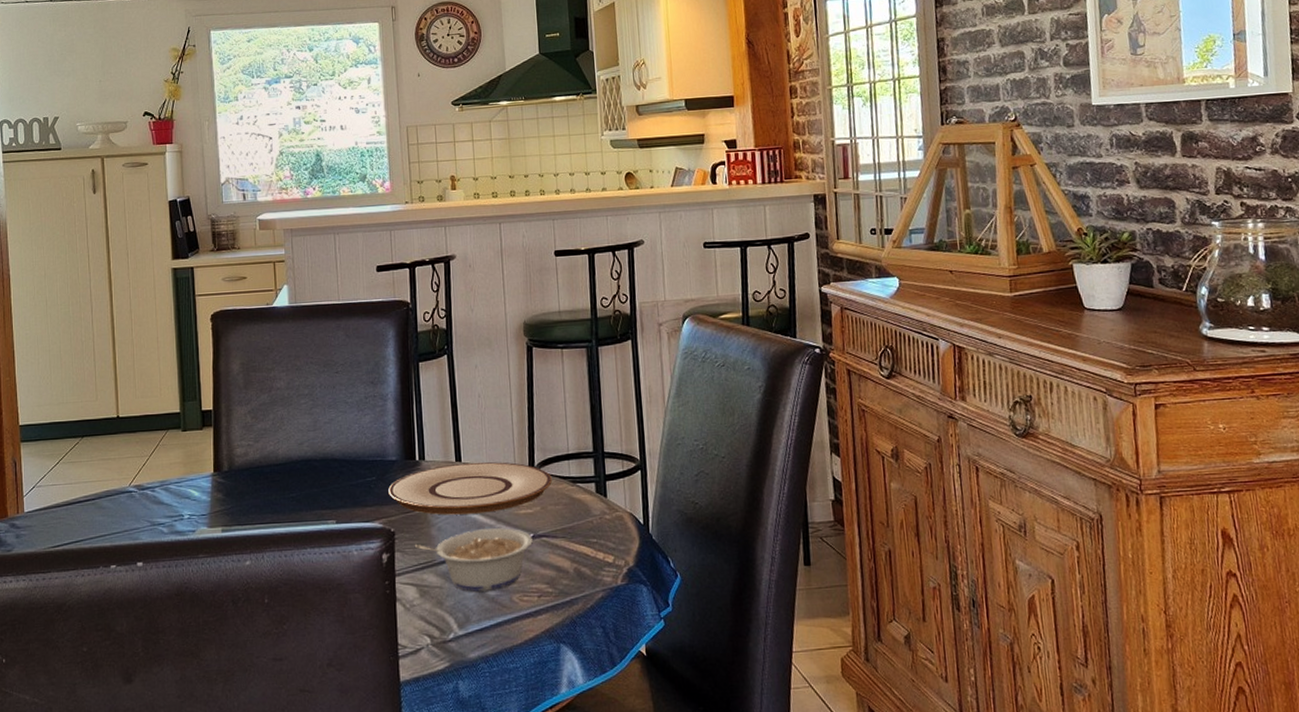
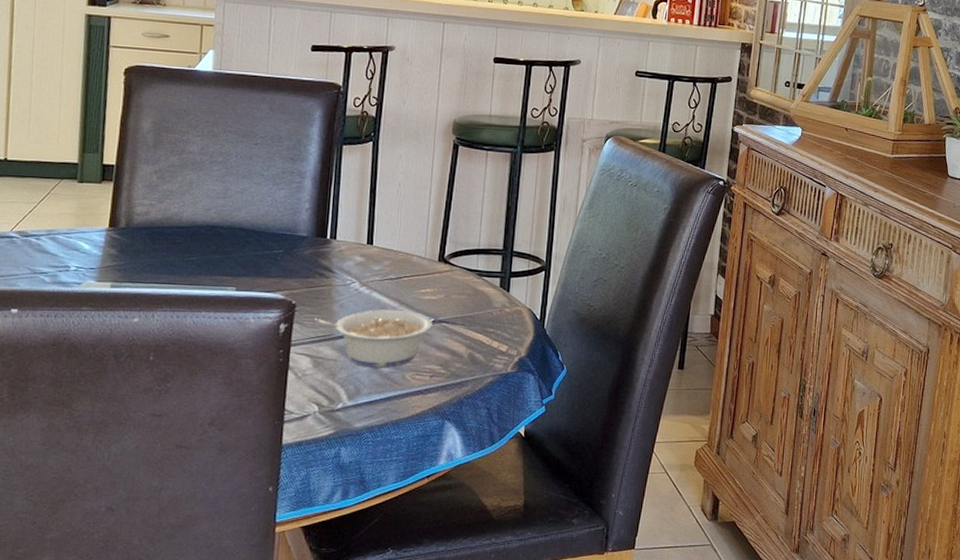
plate: present [388,461,553,515] -> none [294,246,460,295]

